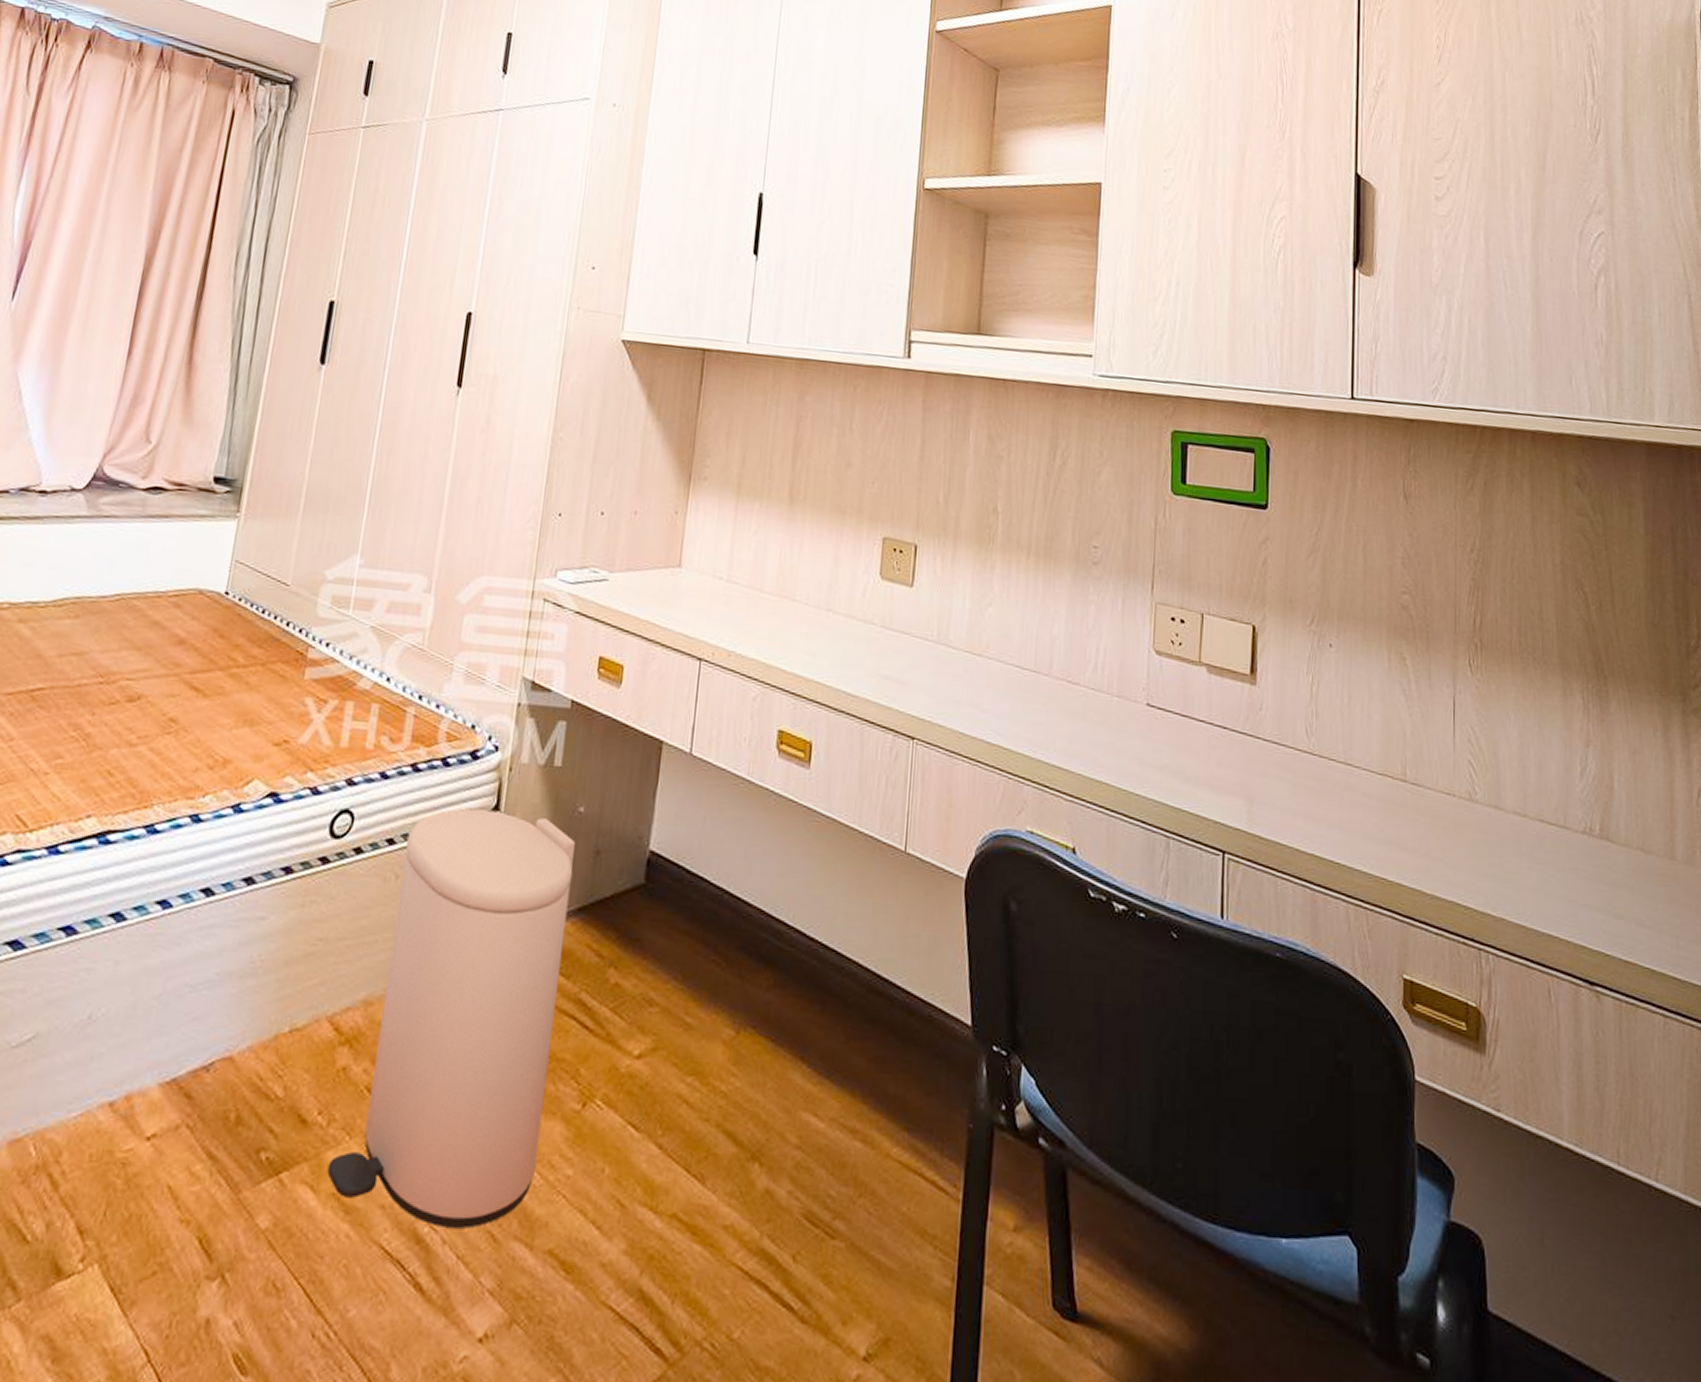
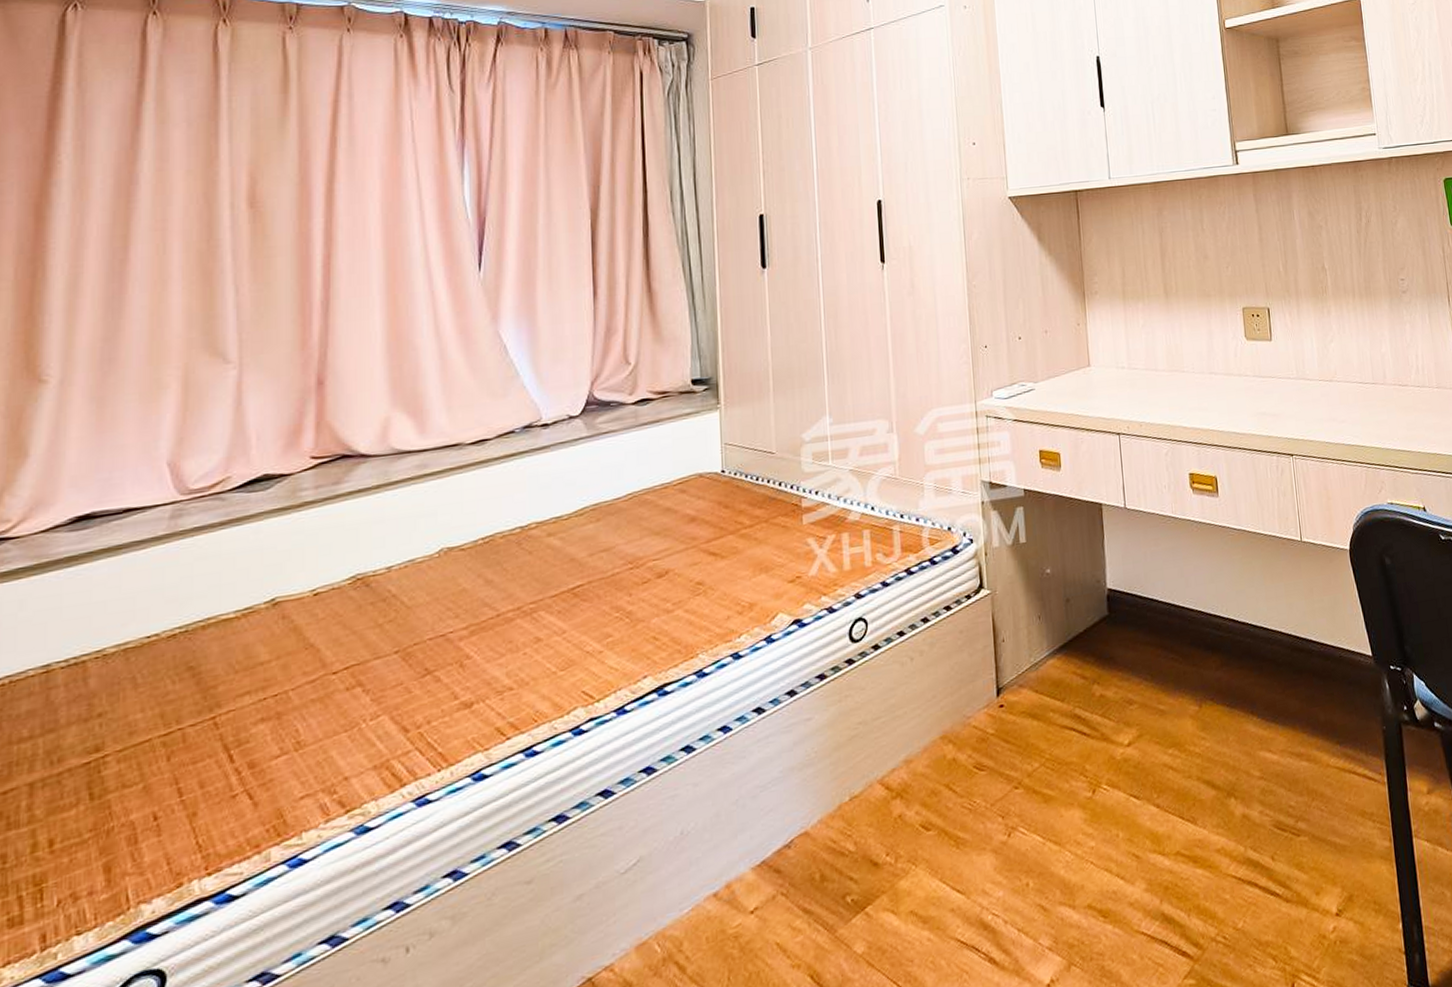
pedal bin: present [327,808,575,1228] -> none [902,585,1066,913]

